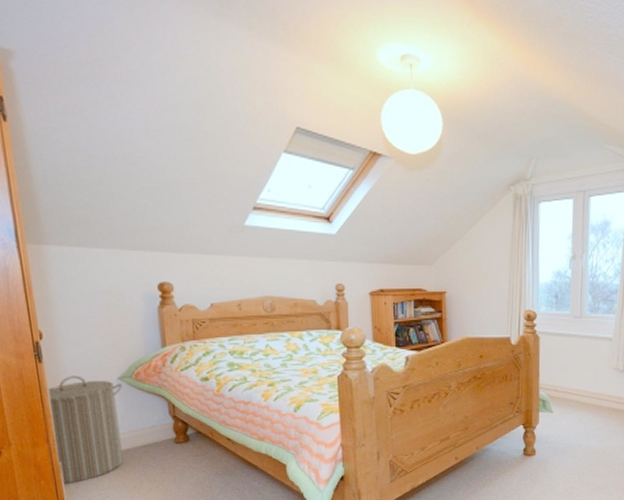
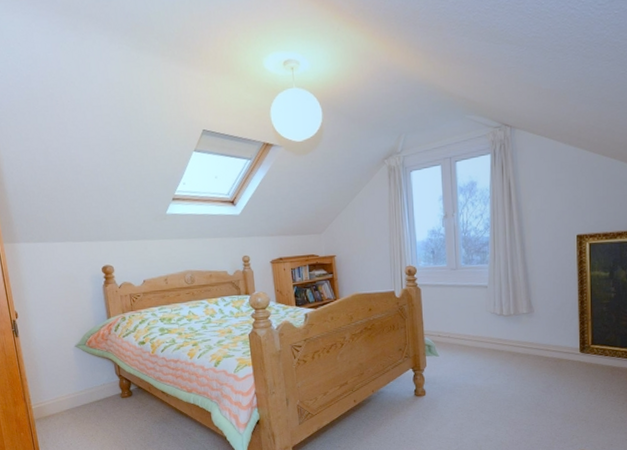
laundry hamper: present [46,375,123,483] -> none [22,346,82,434]

